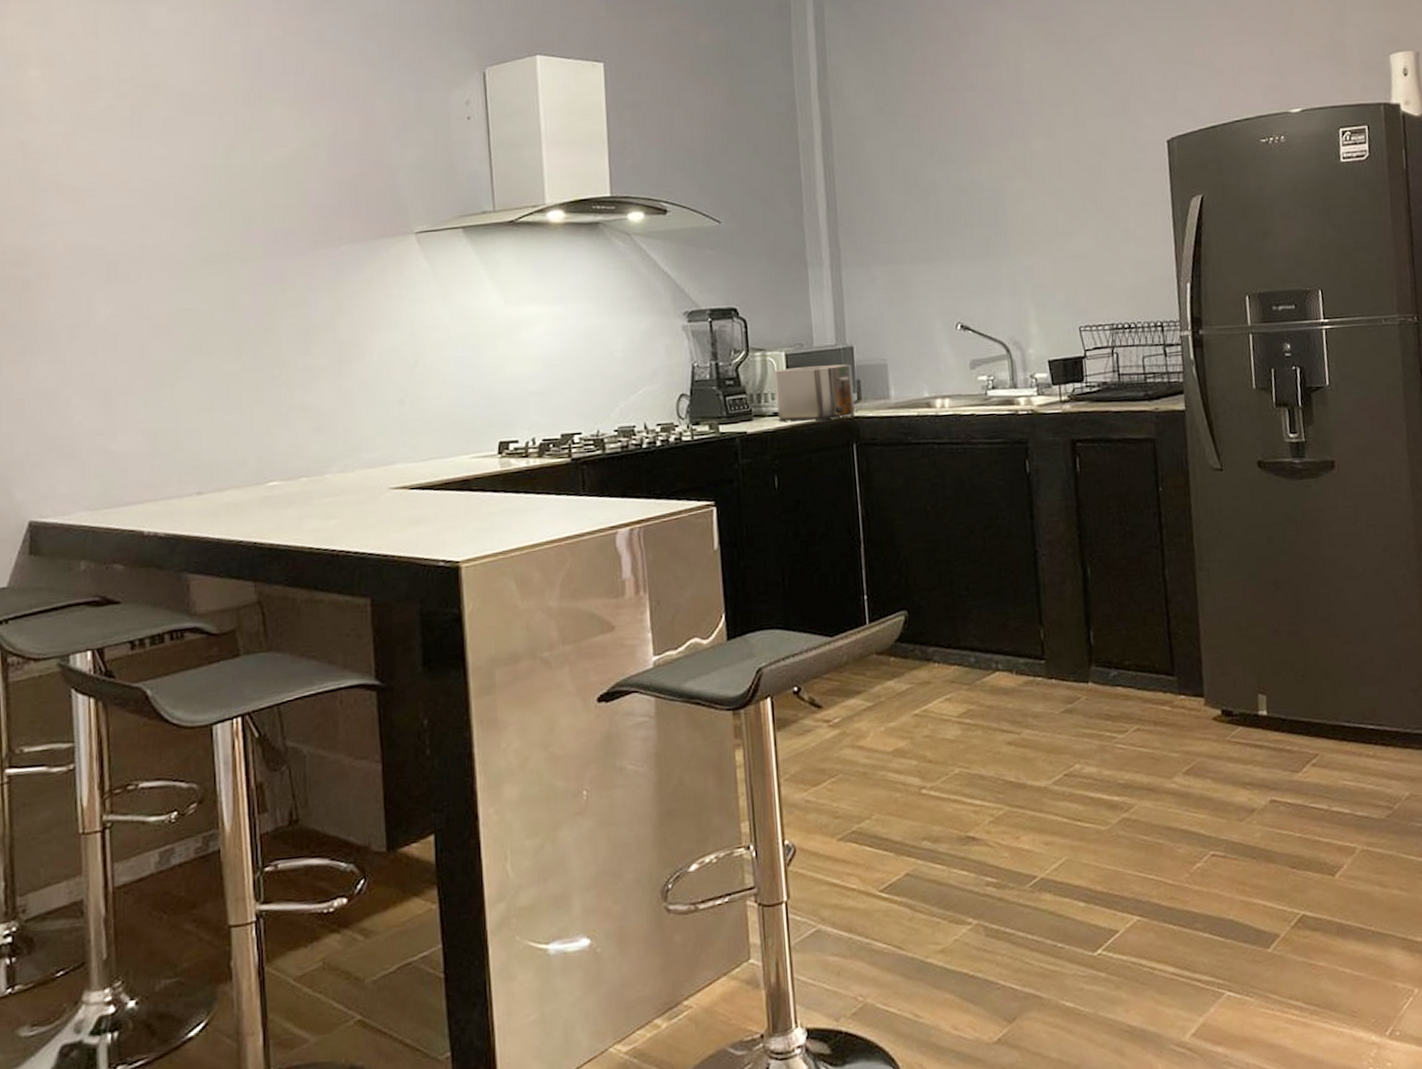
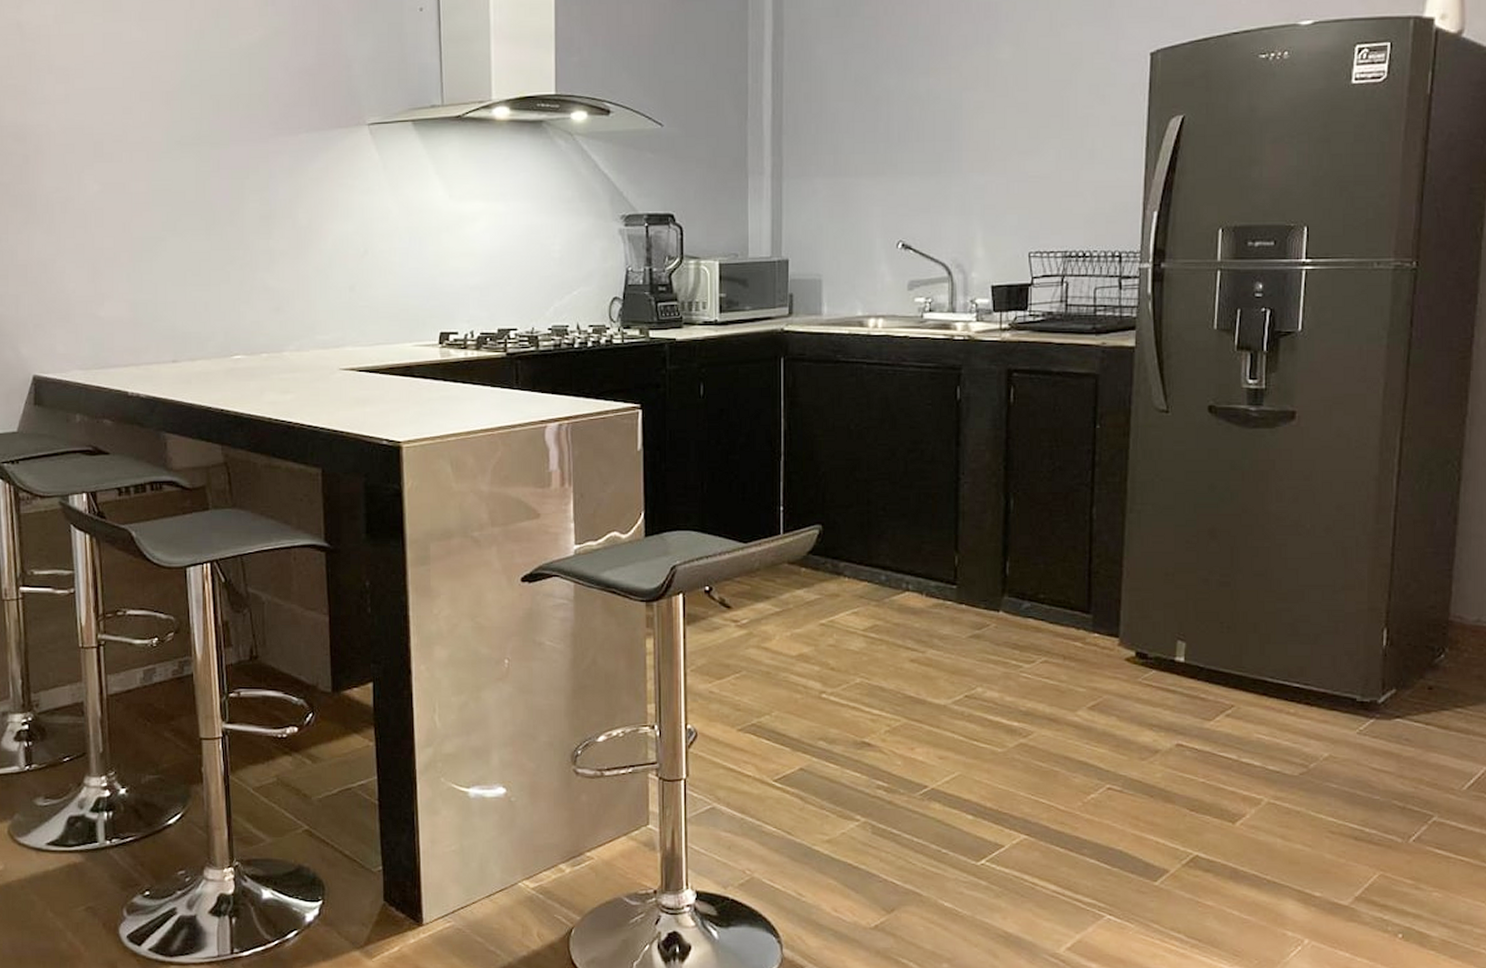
toaster: present [774,364,856,421] -> none [707,277,786,333]

